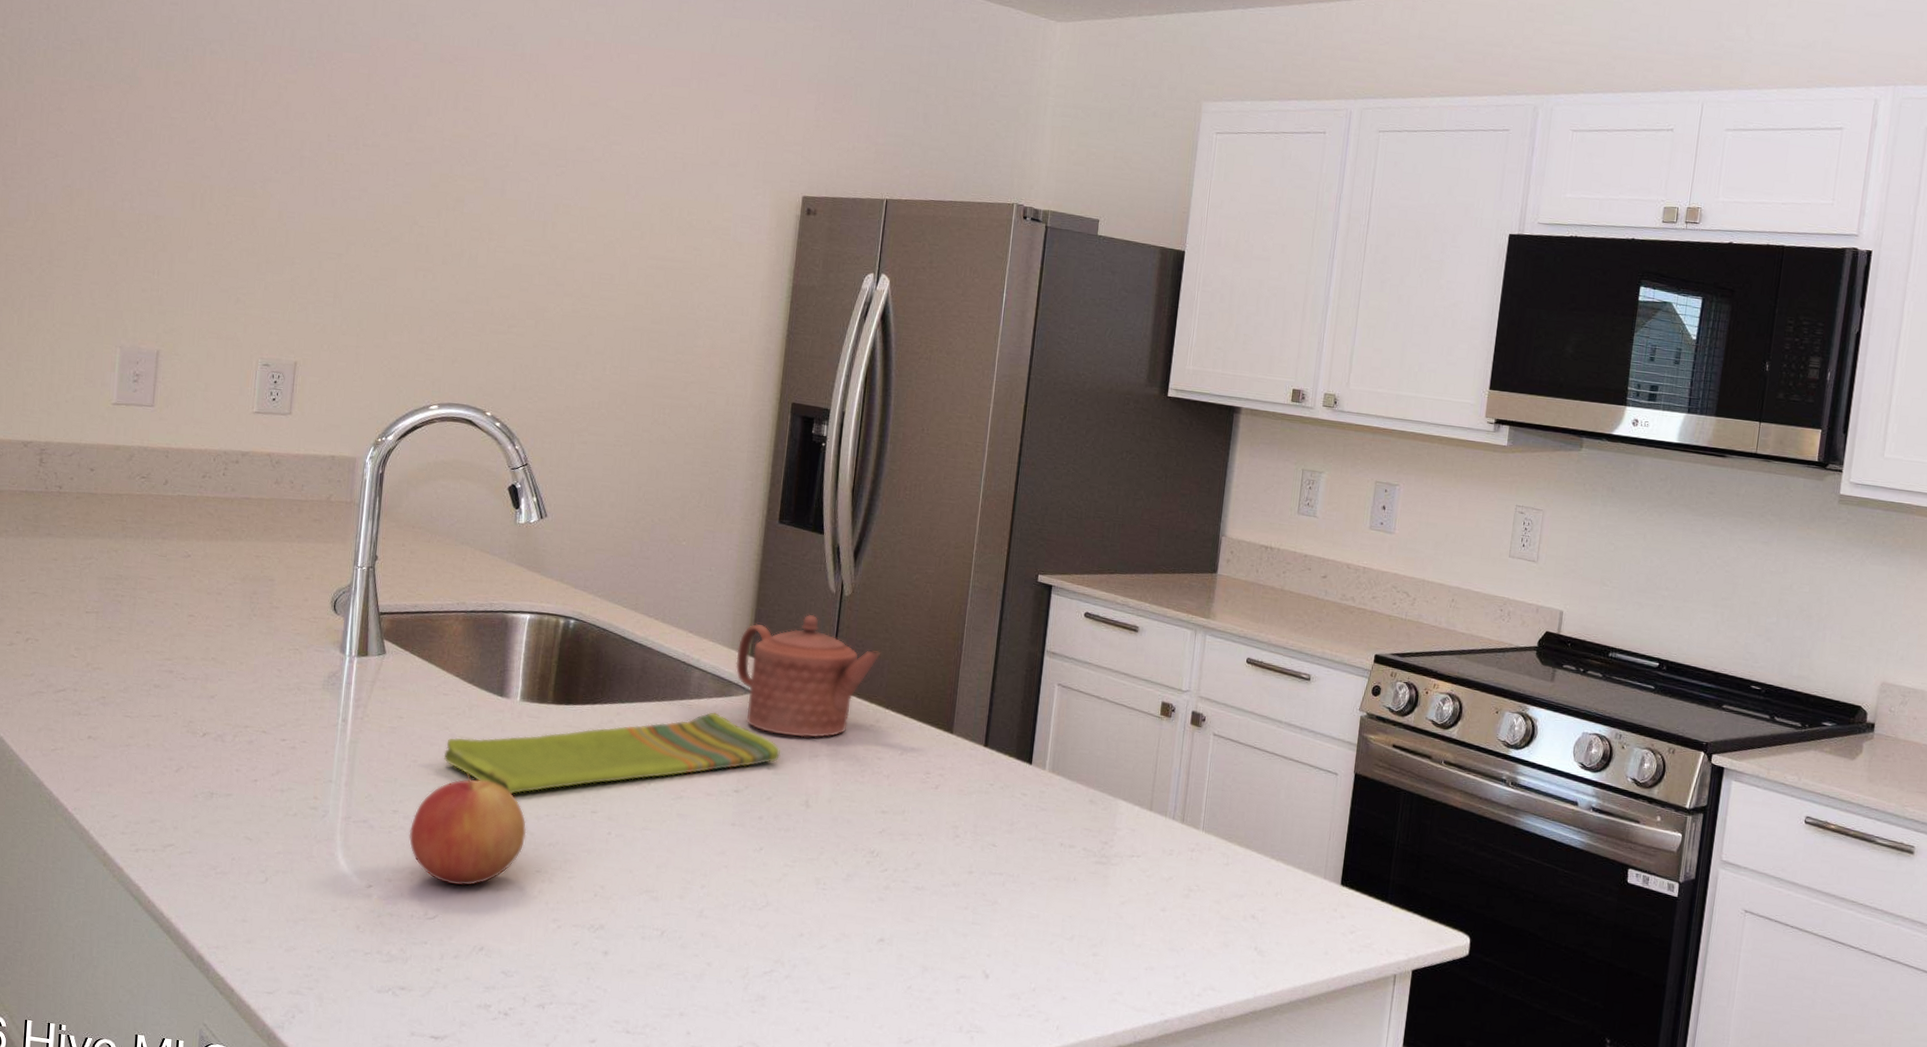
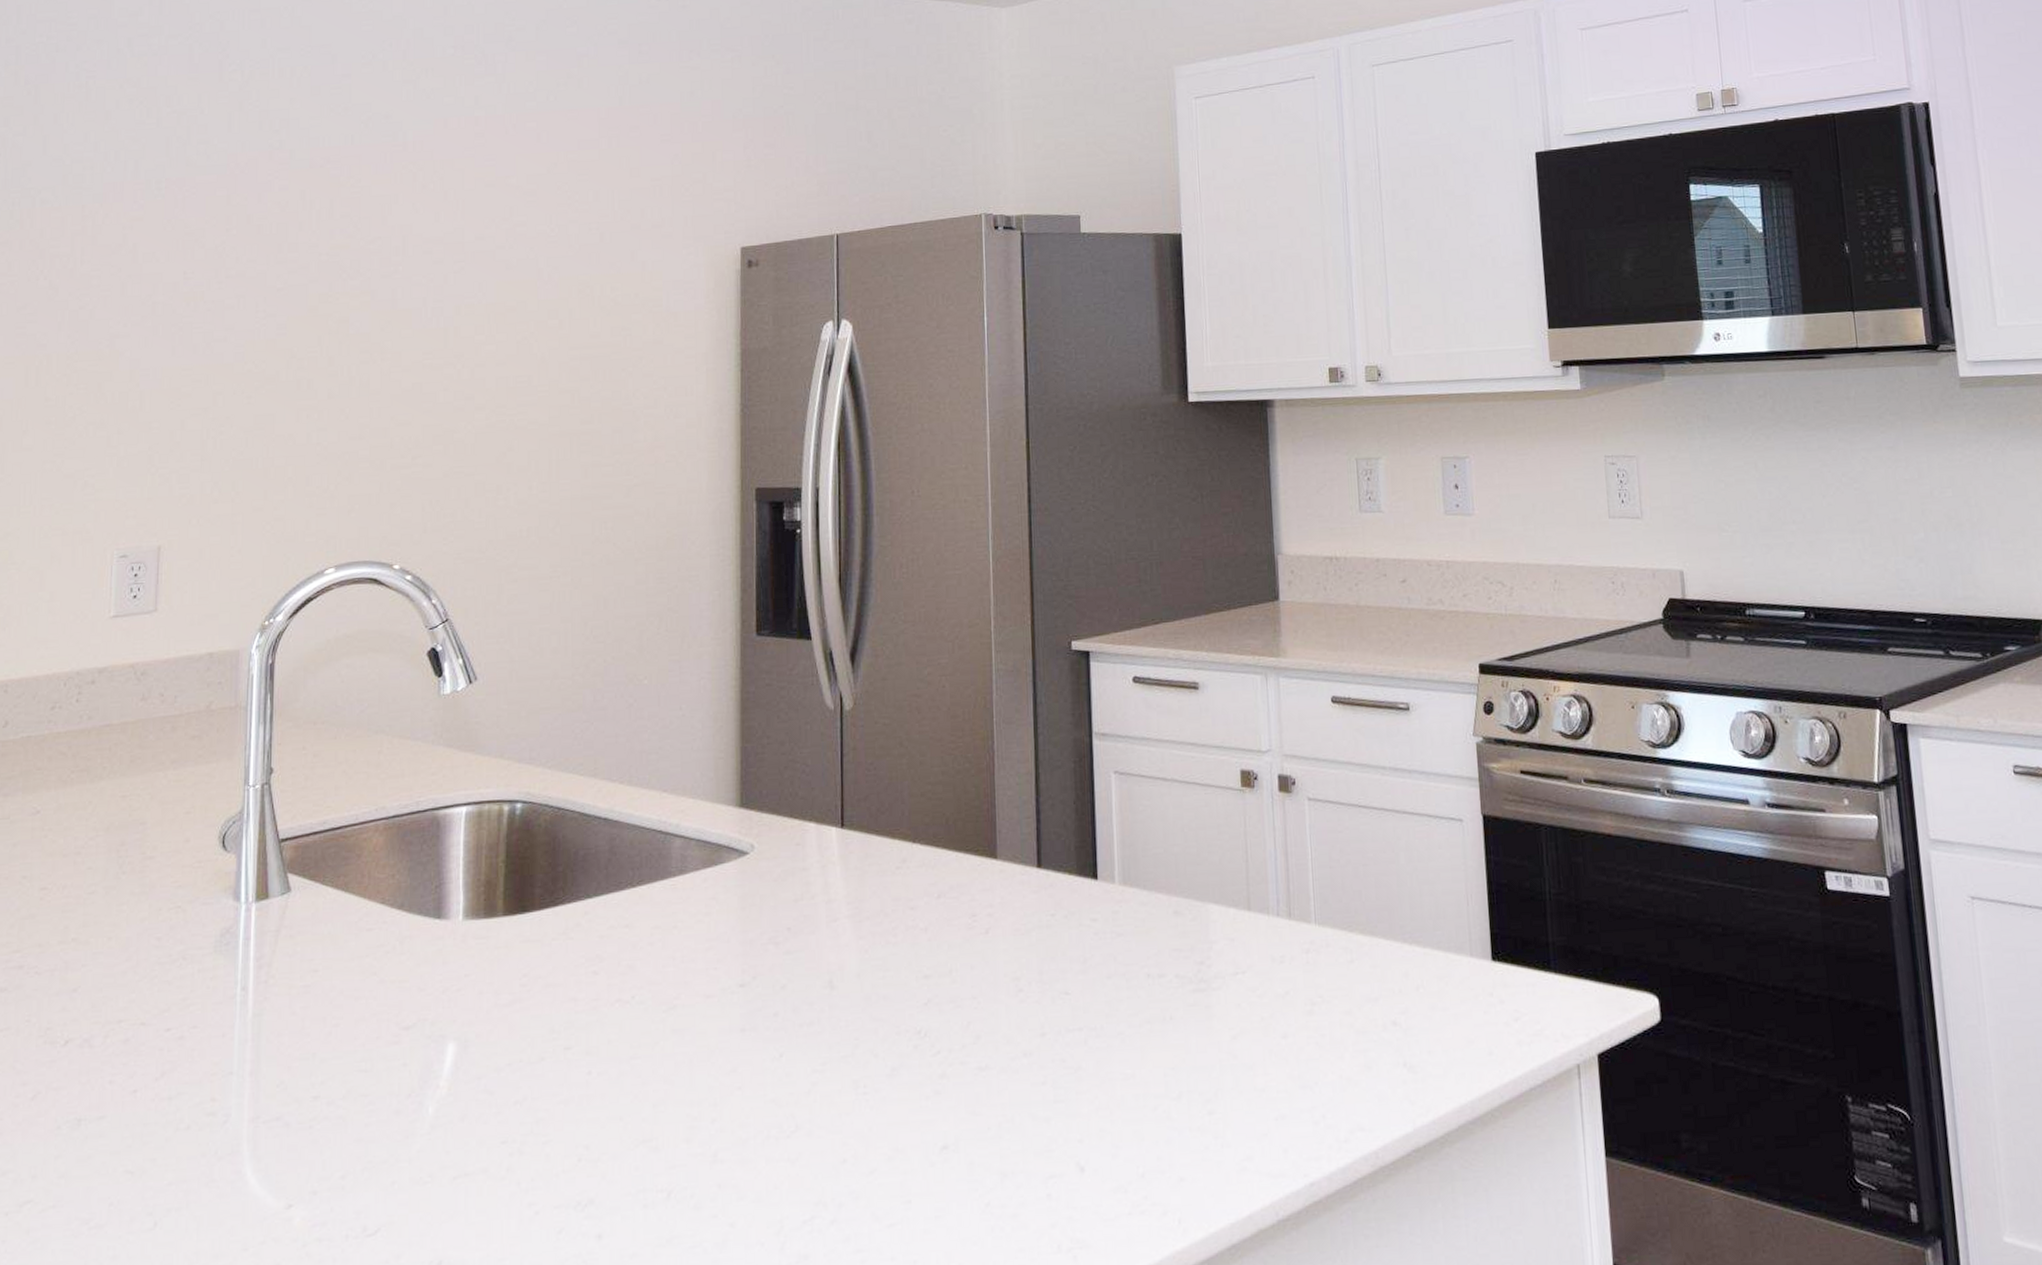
apple: present [409,773,527,886] -> none [335,1027,485,1183]
dish towel: present [443,712,781,795] -> none [372,888,792,1046]
teapot: present [735,614,881,738] -> none [723,740,898,901]

